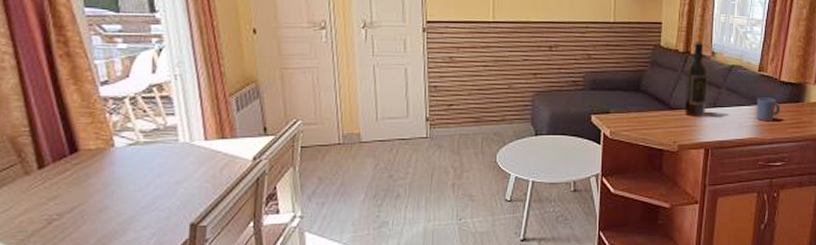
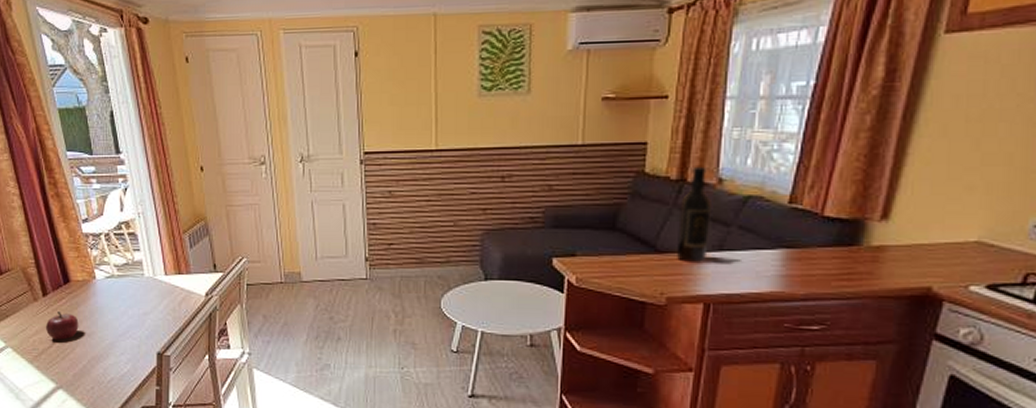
fruit: none [38,186,88,218] -> present [45,312,79,340]
mug: present [757,97,781,122] -> none [784,238,823,271]

